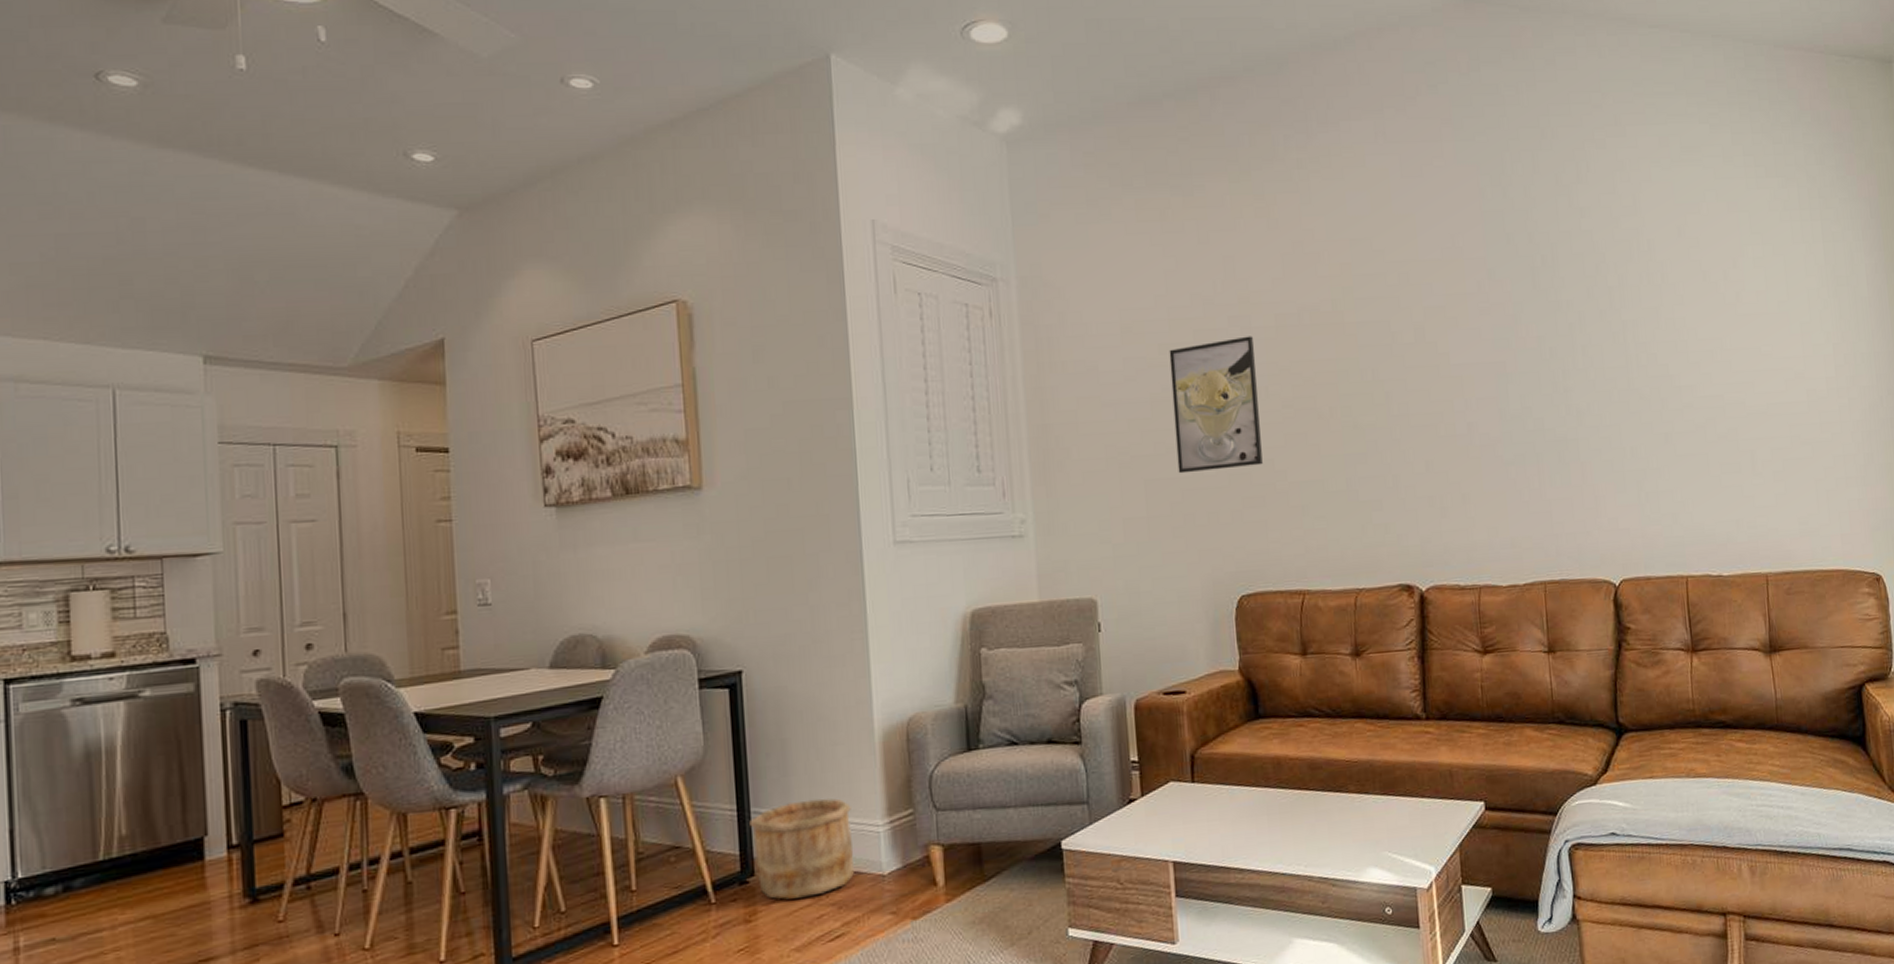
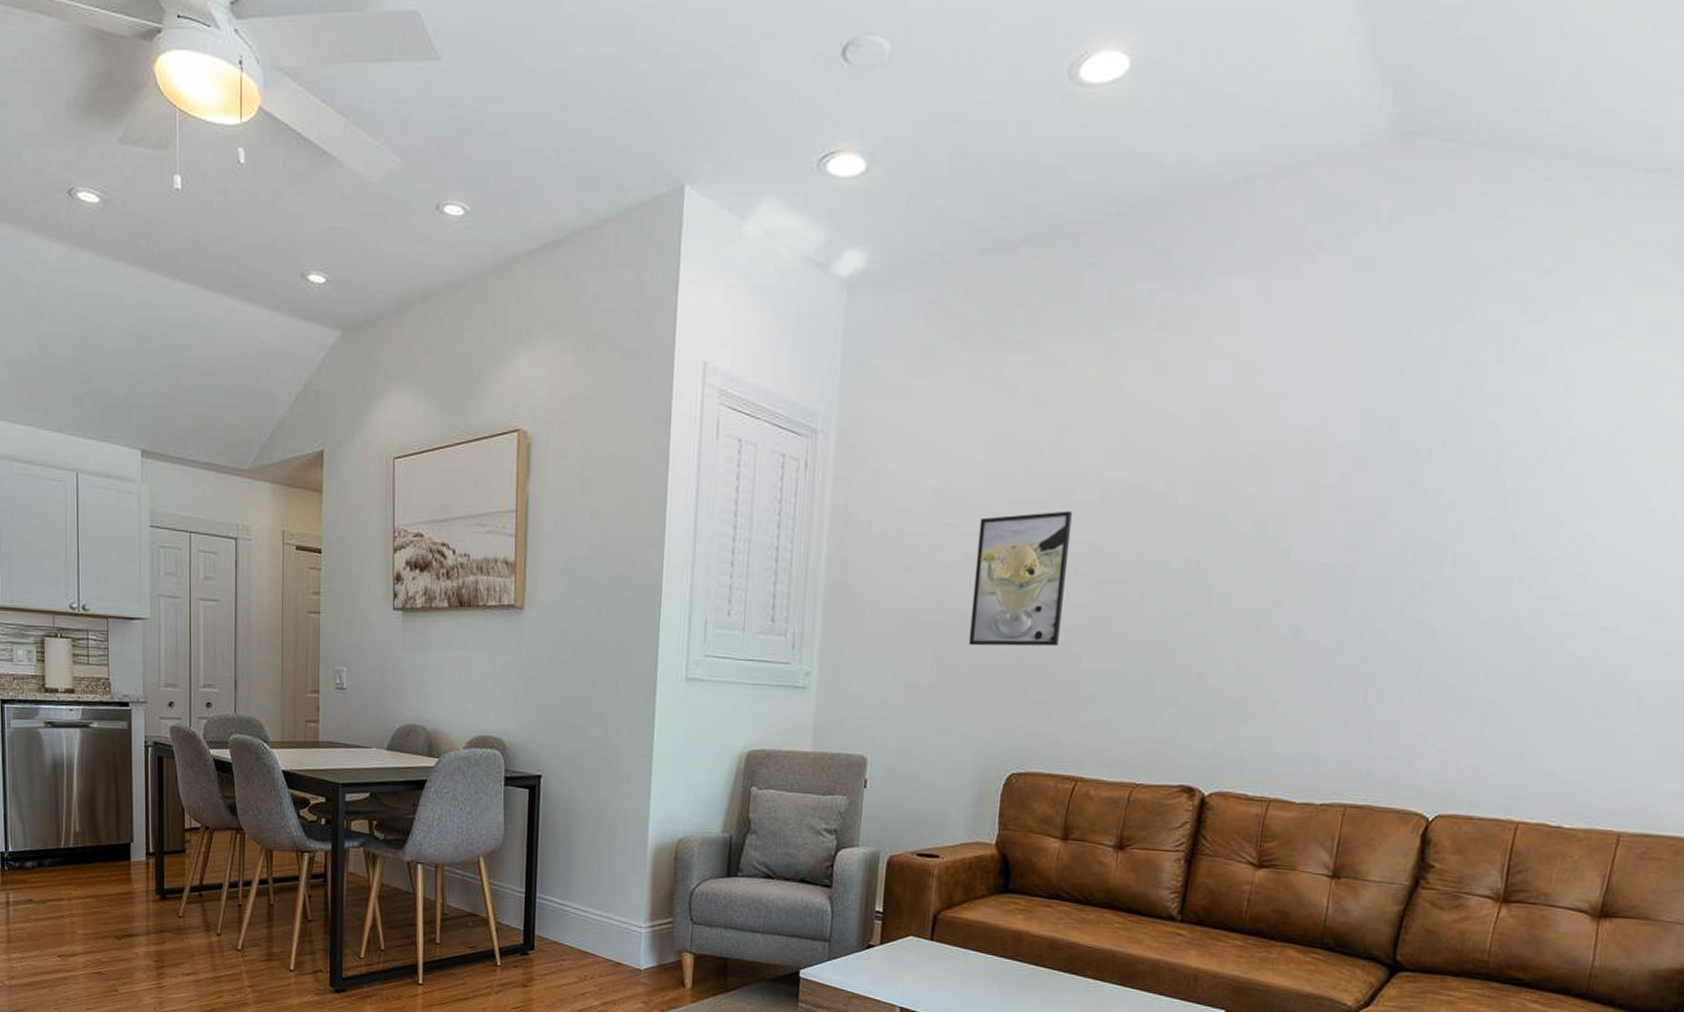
wooden bucket: present [749,798,854,900] -> none [534,895,620,976]

